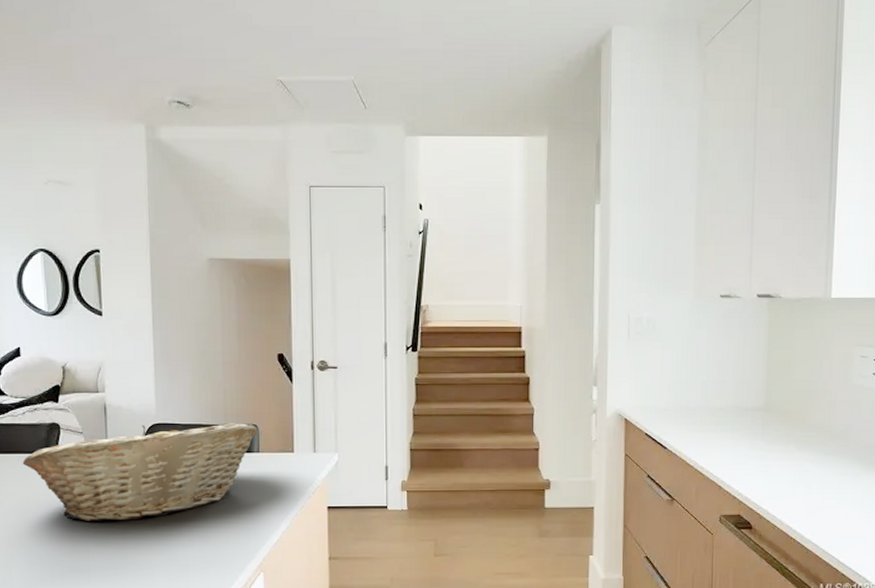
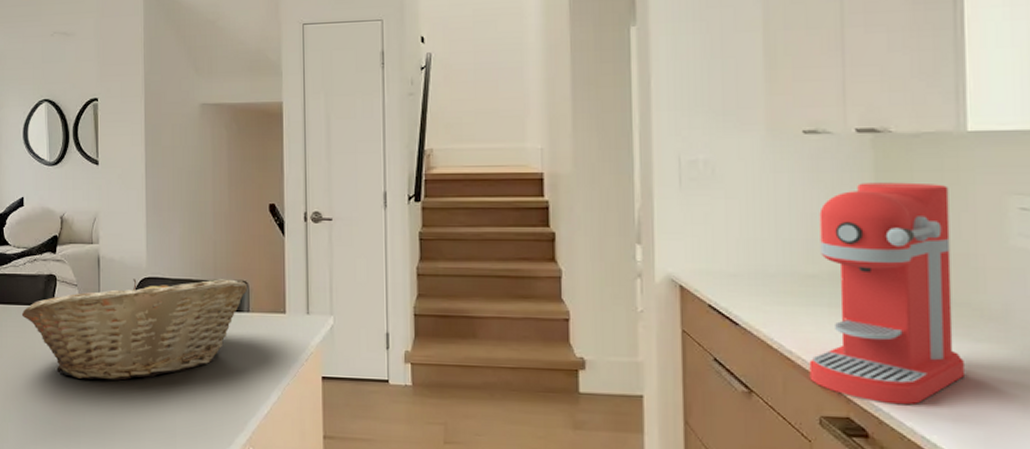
coffee maker: none [714,336,817,503] -> present [809,182,964,405]

